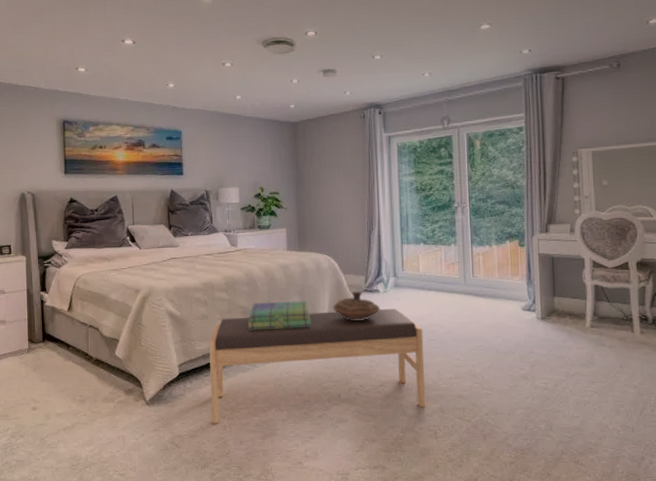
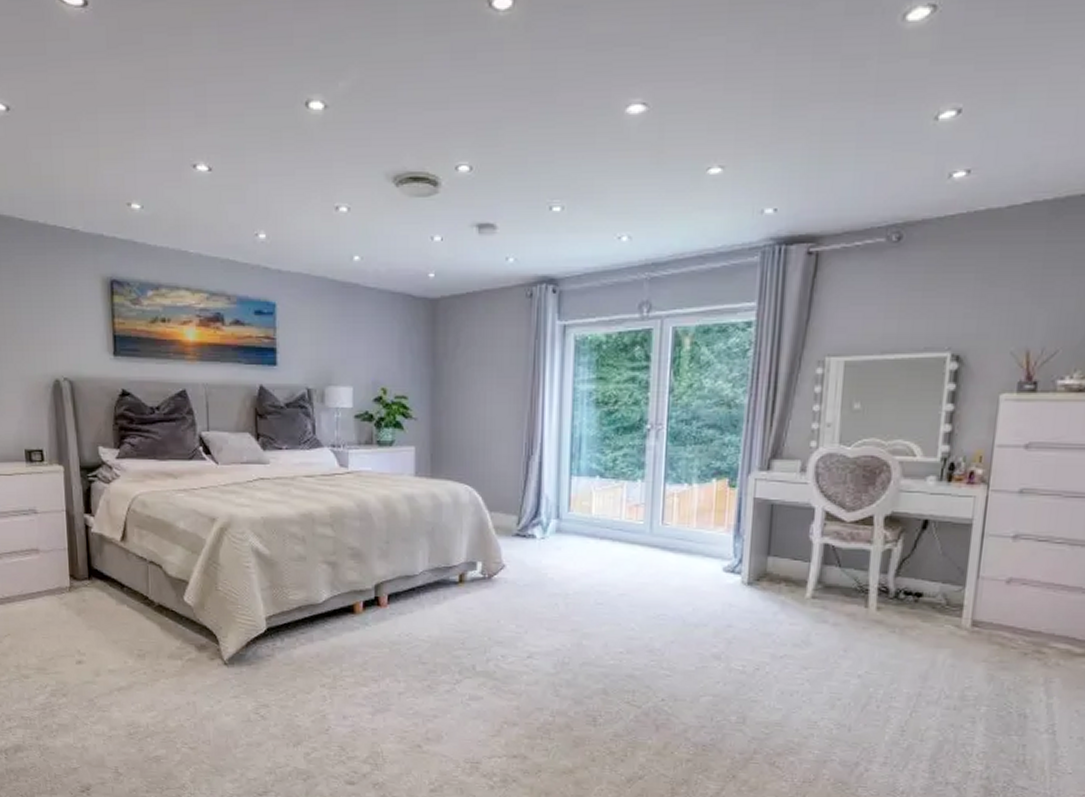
bench: present [209,309,426,424] -> none [307,560,590,694]
stack of books: present [247,300,311,330] -> none [358,543,442,580]
decorative bowl: present [333,291,381,320] -> none [473,535,536,573]

